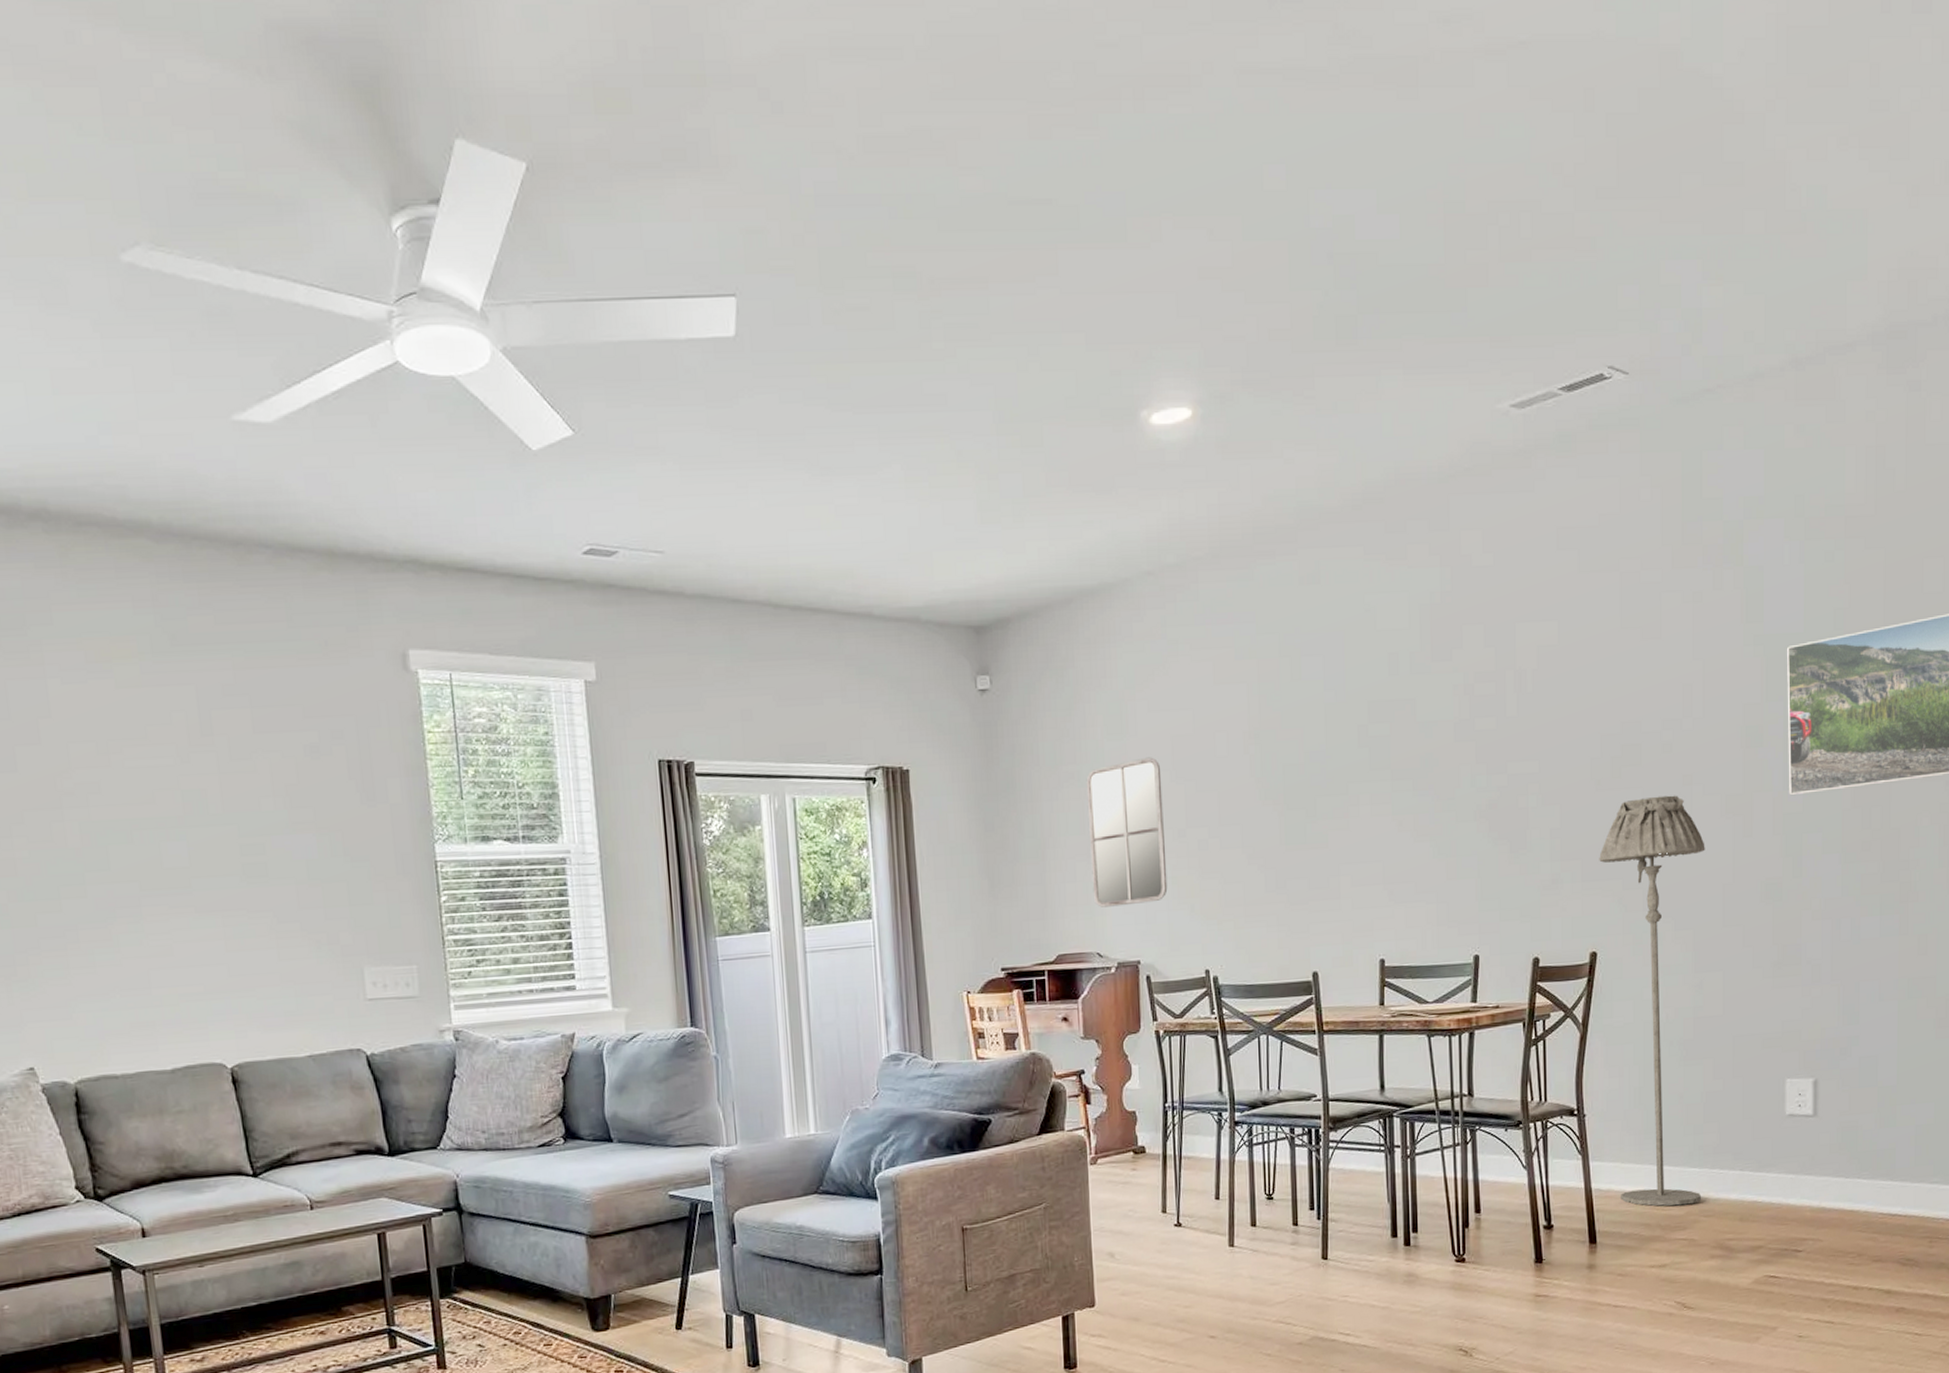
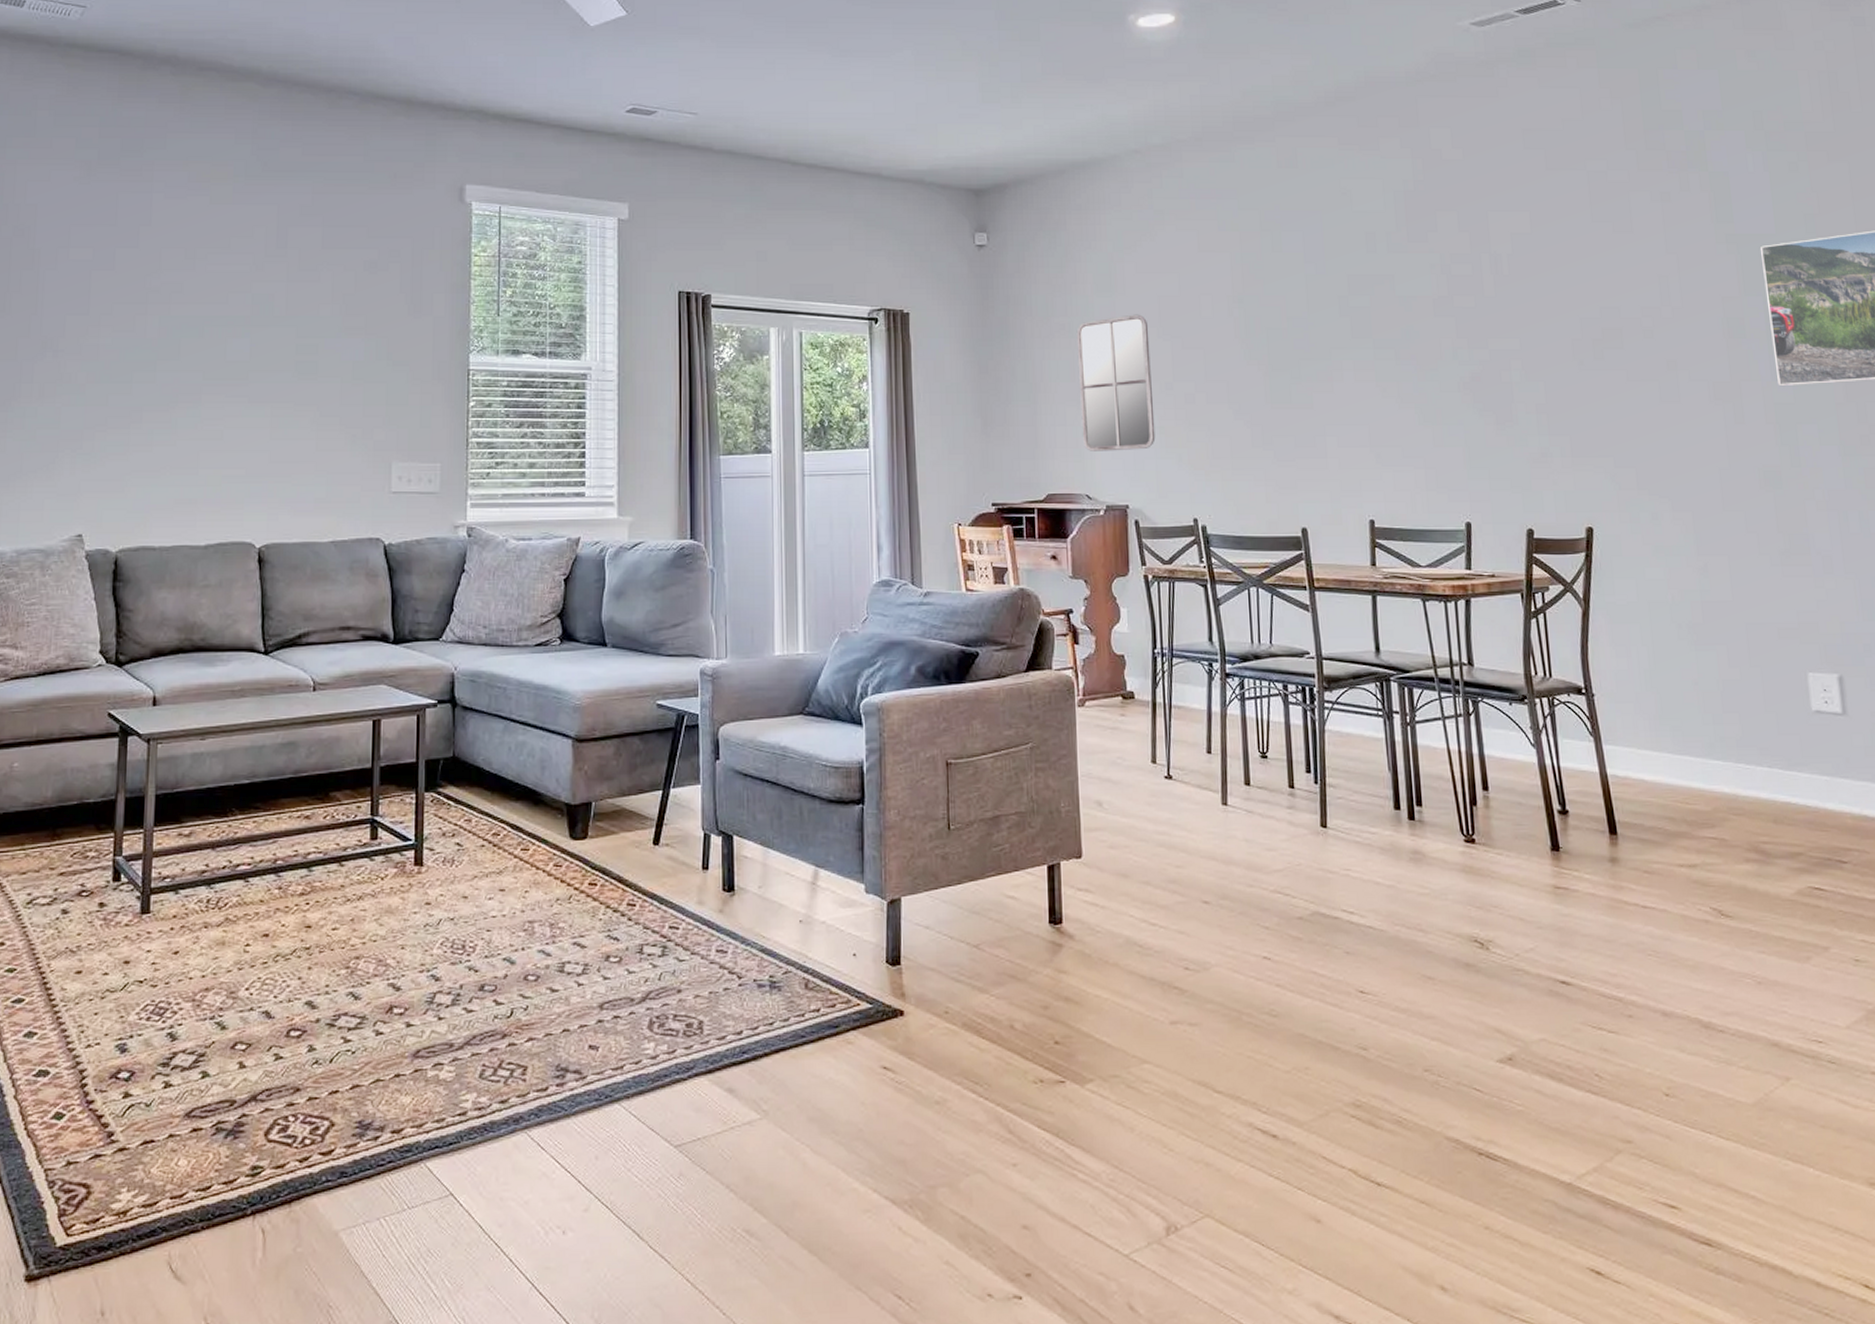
floor lamp: present [1599,795,1705,1206] -> none [1587,379,1729,800]

